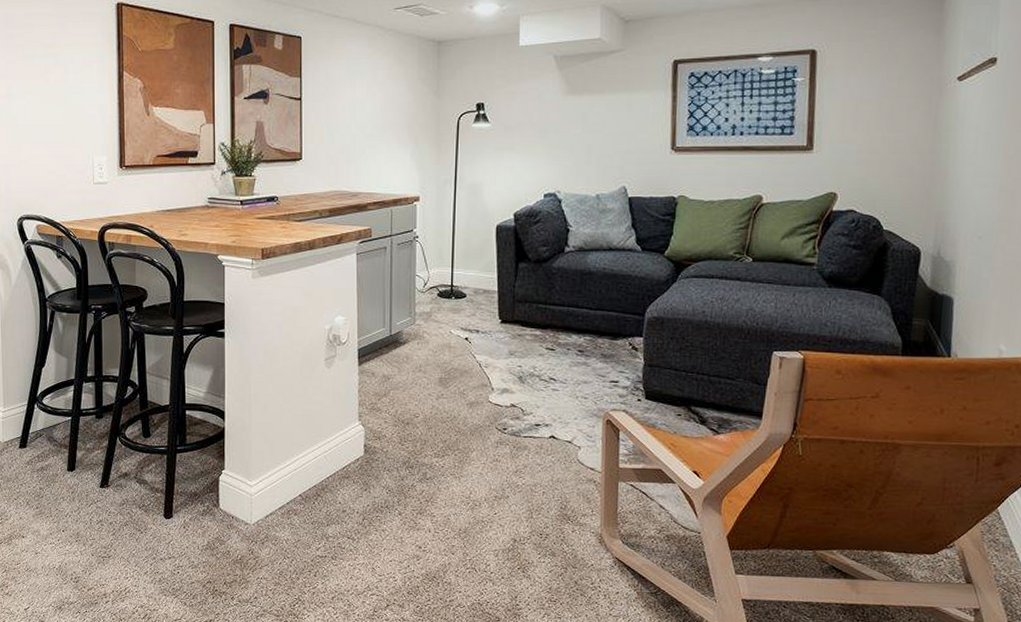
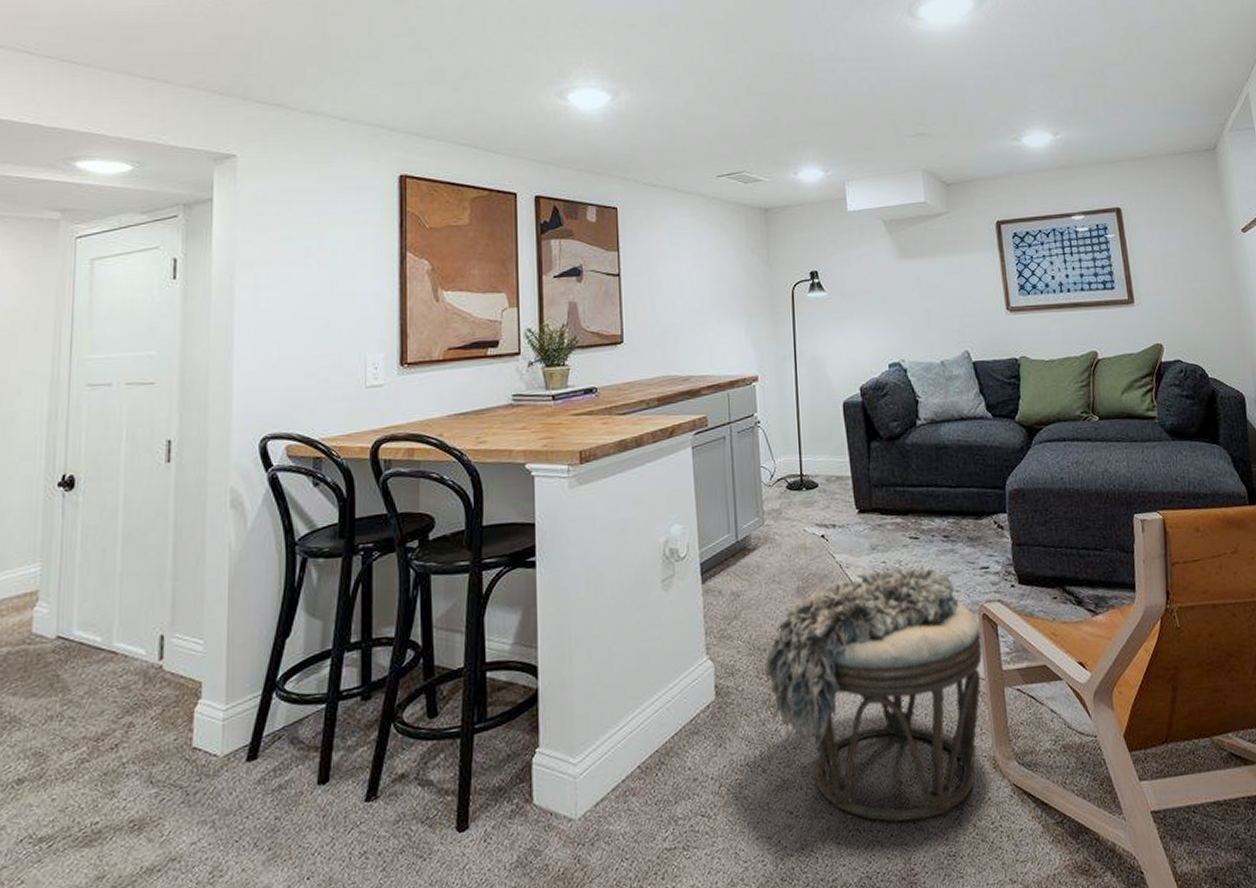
ottoman: none [407,372,603,570] -> present [765,566,983,822]

